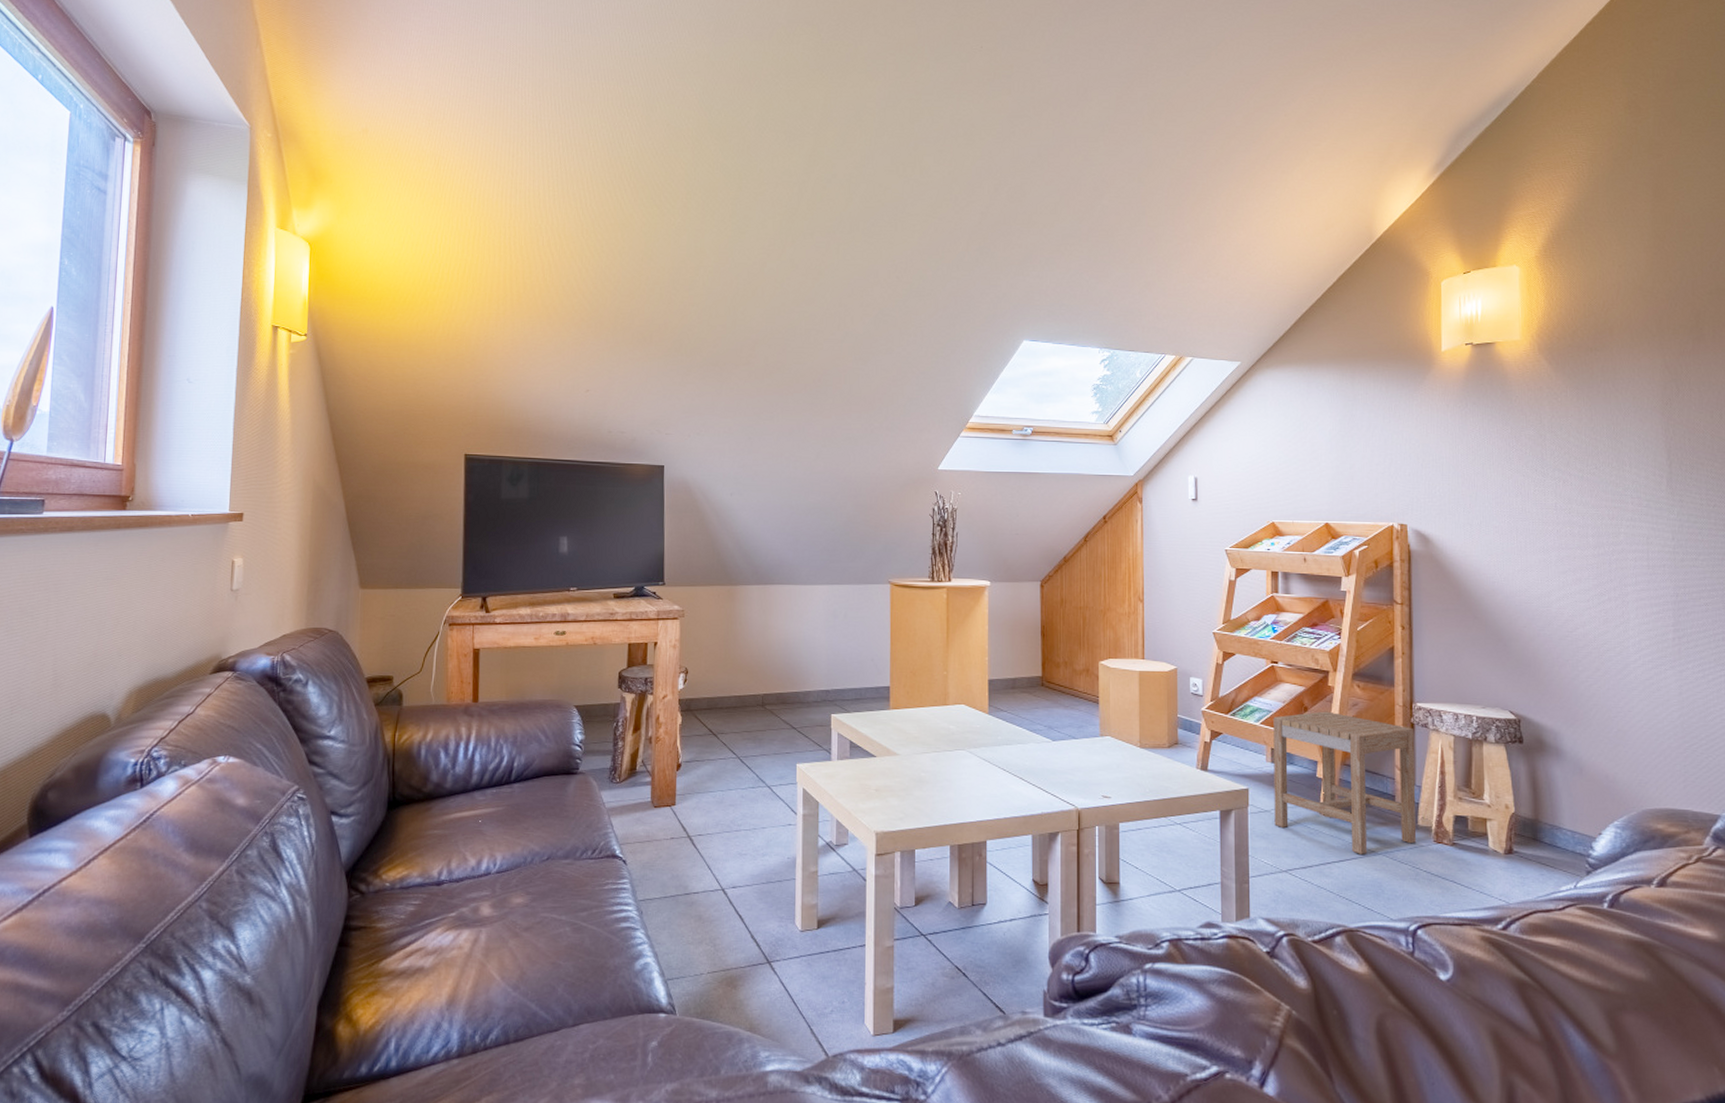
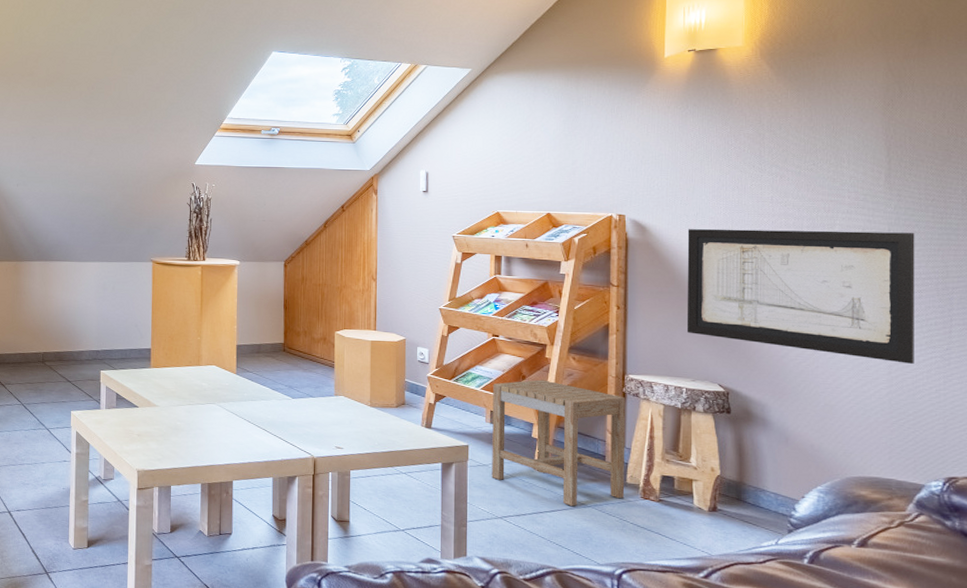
wall art: none [1471,539,1704,683] -> present [686,229,915,364]

